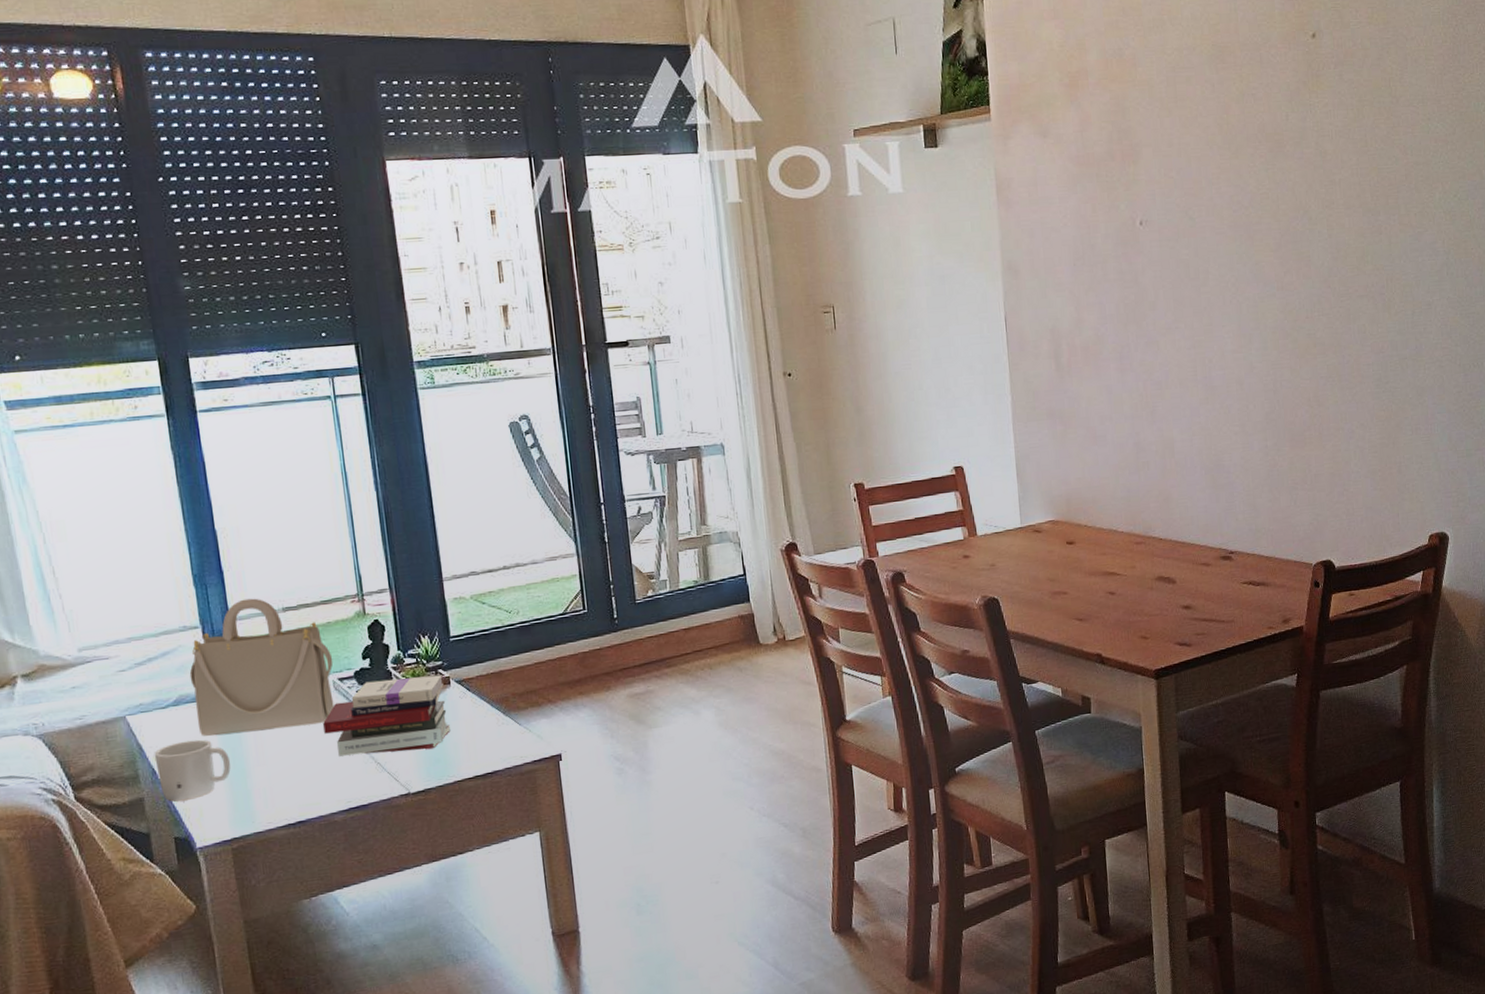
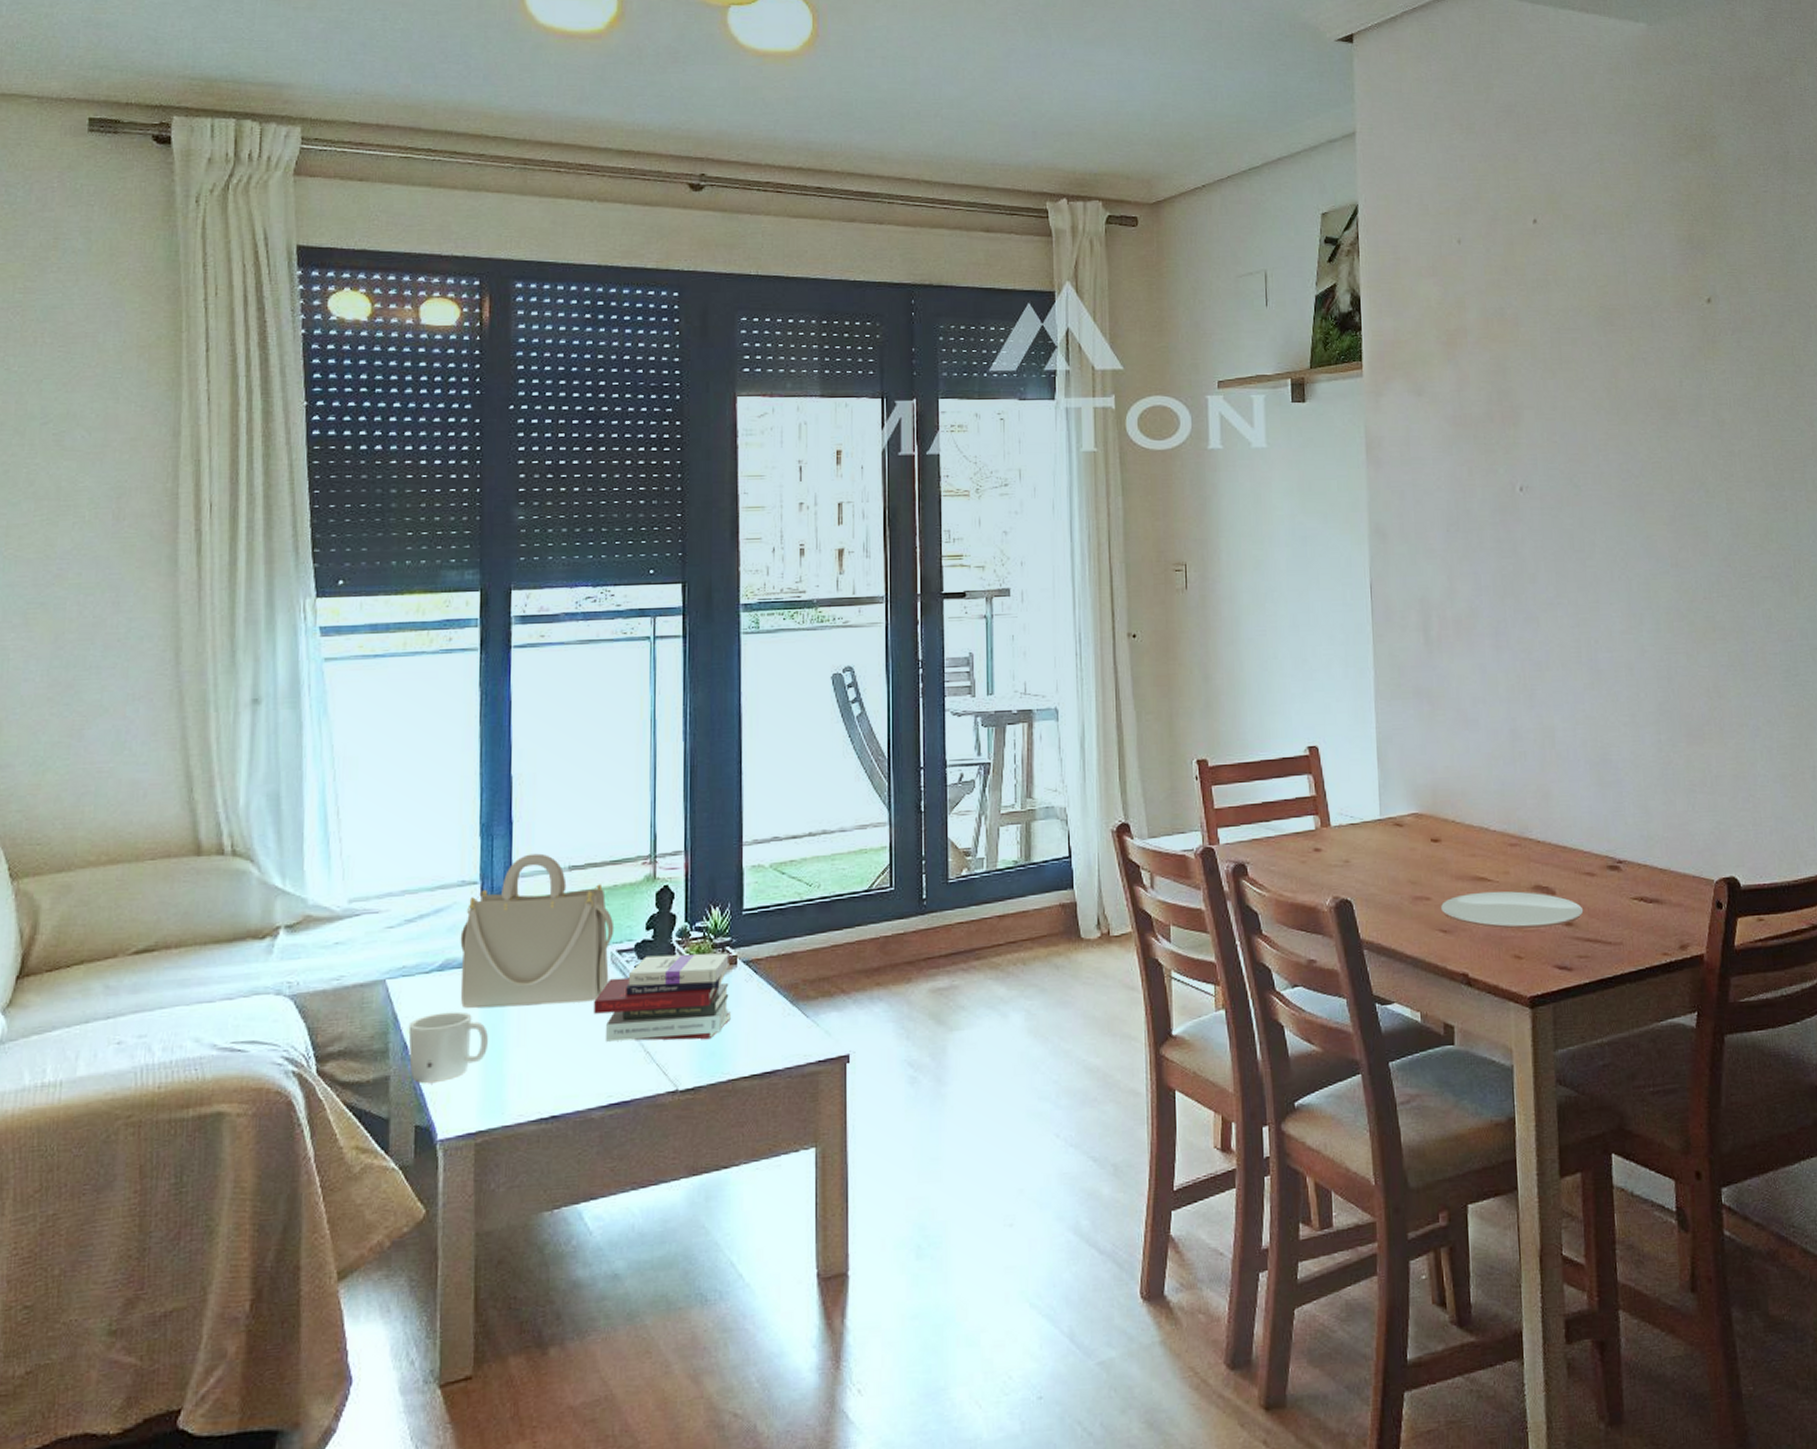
plate: none [1077,582,1201,615] -> present [1441,891,1584,929]

